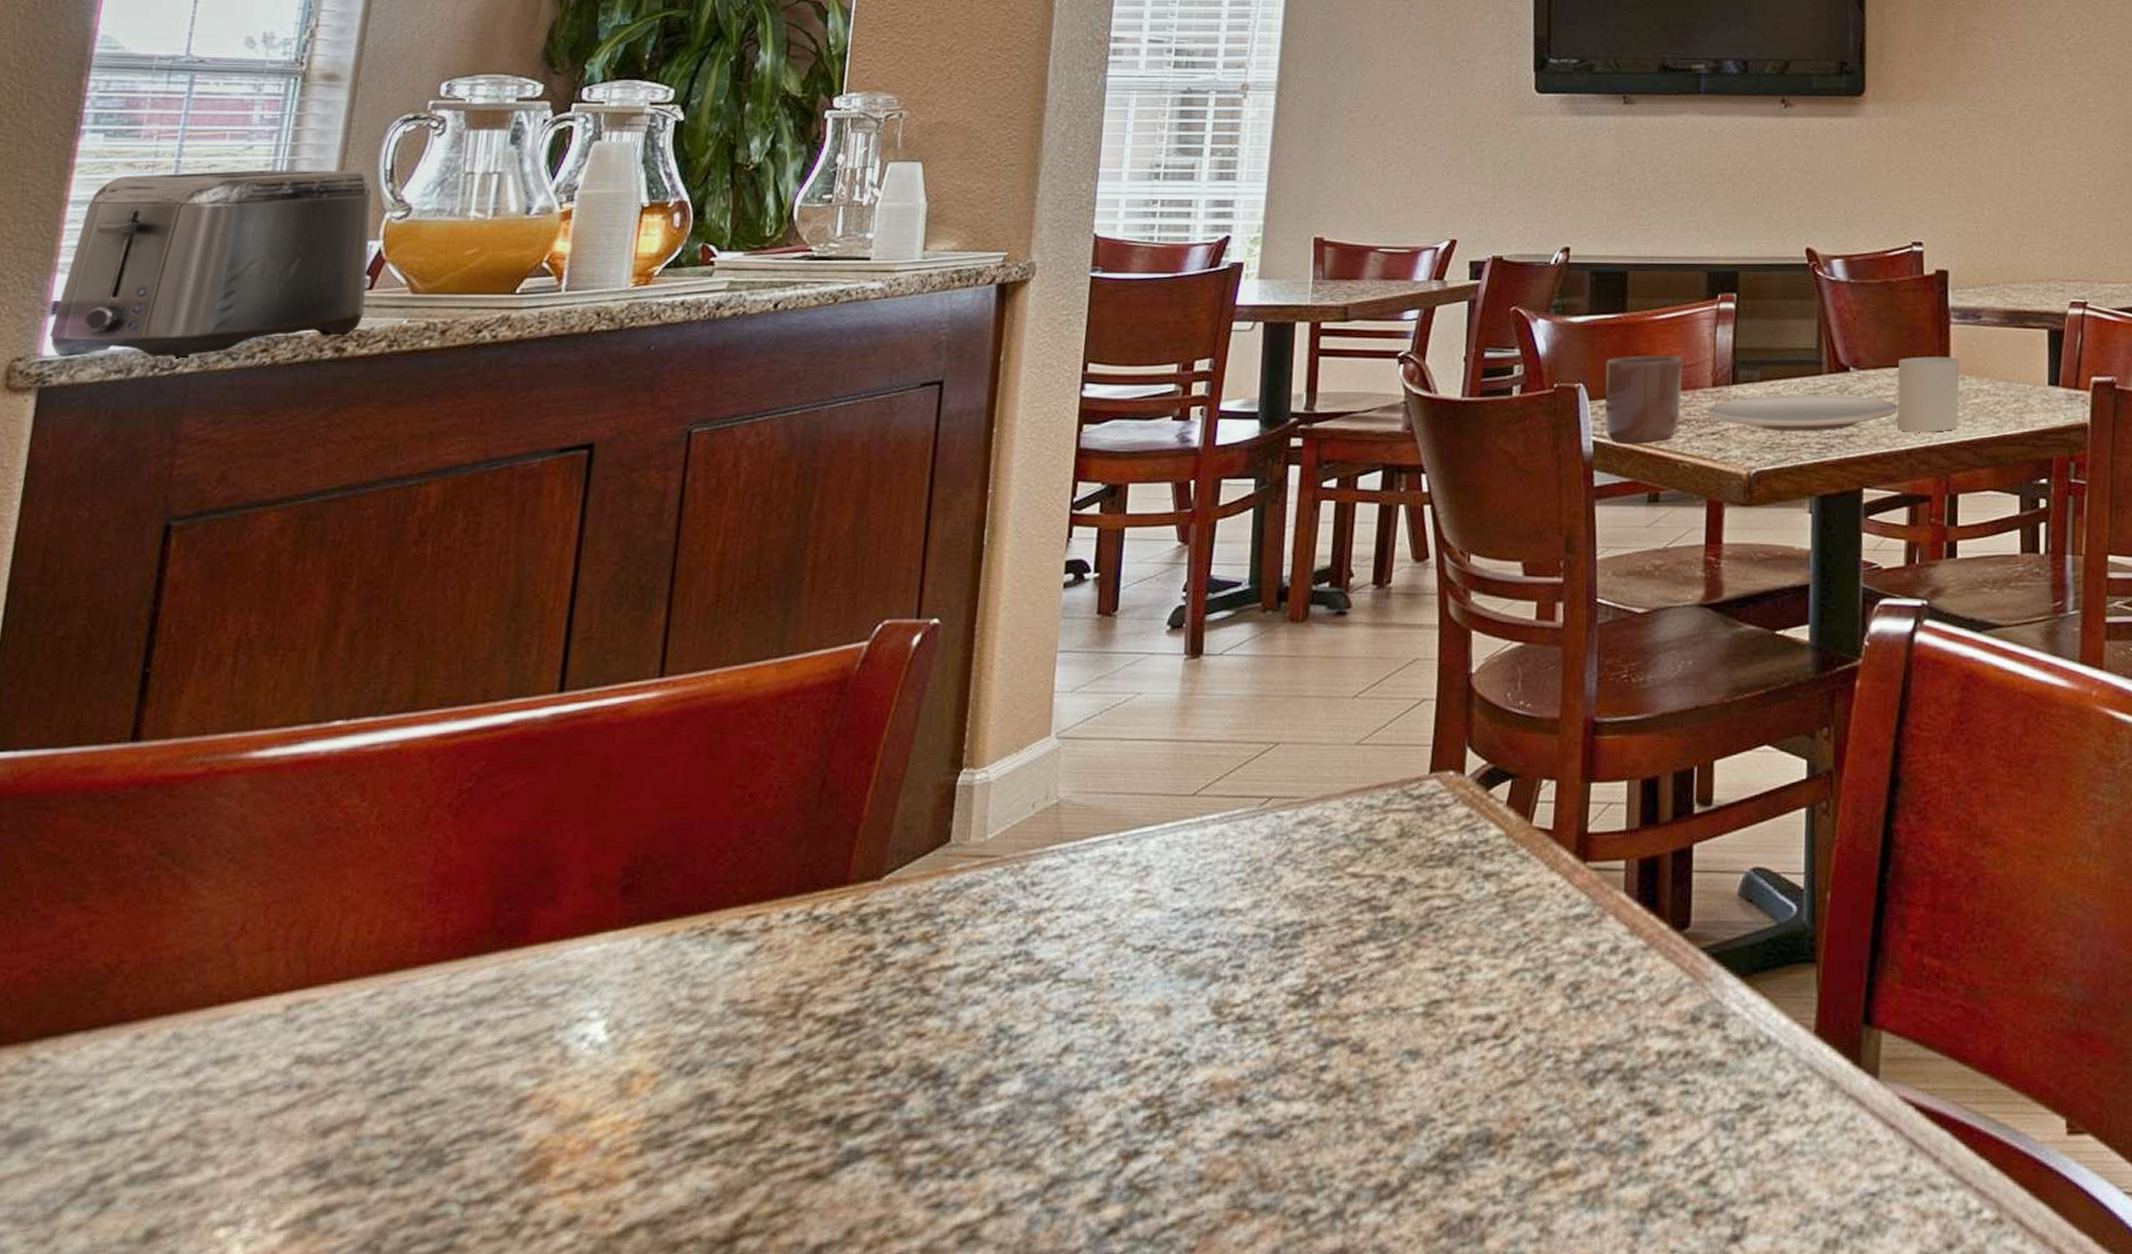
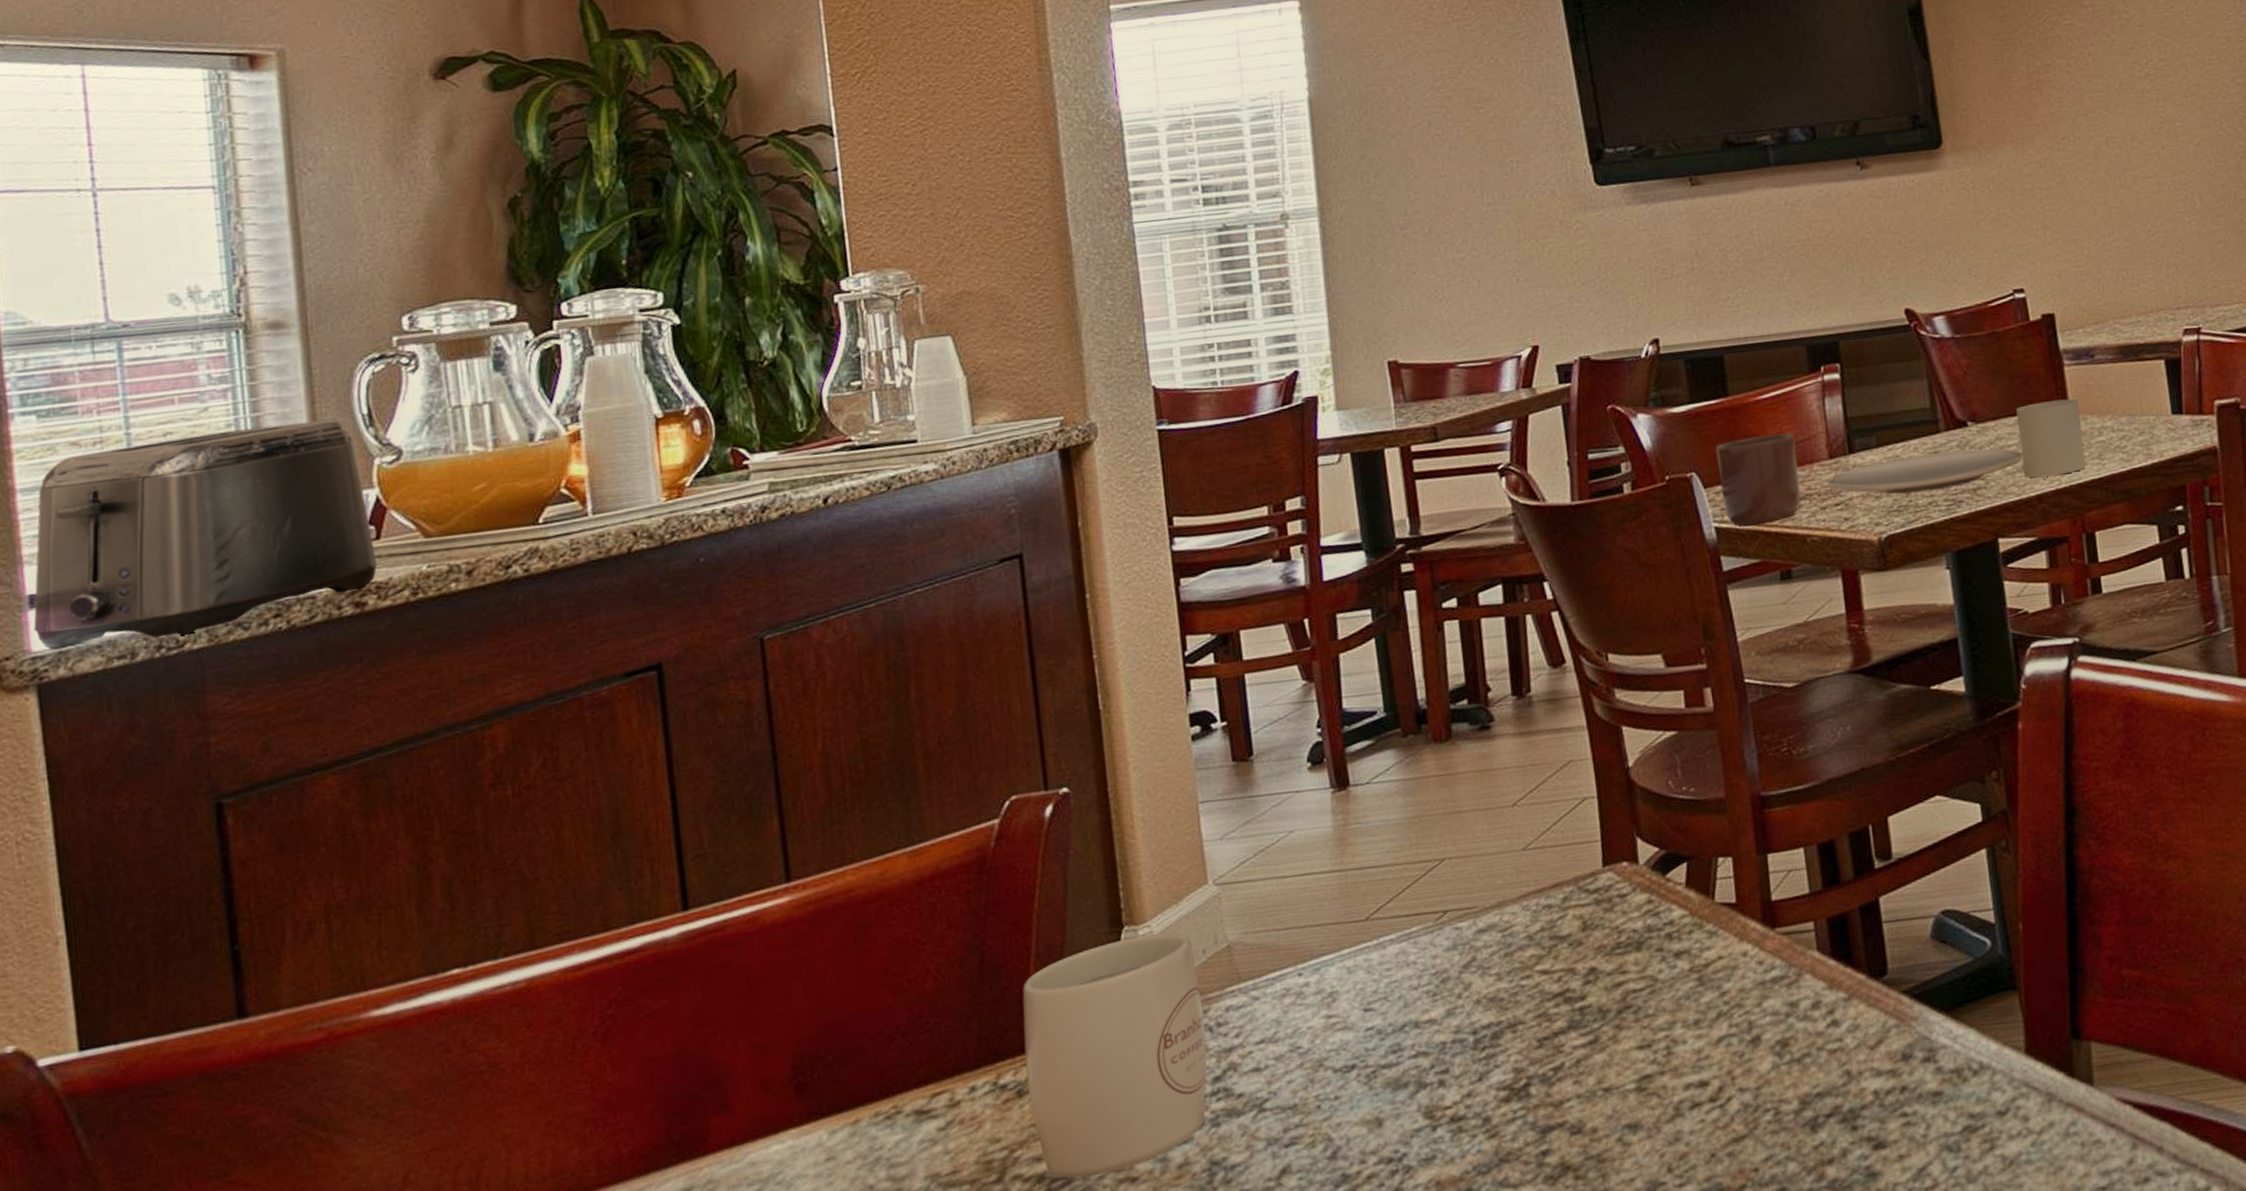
mug: none [838,781,1024,1026] -> present [1022,932,1207,1178]

